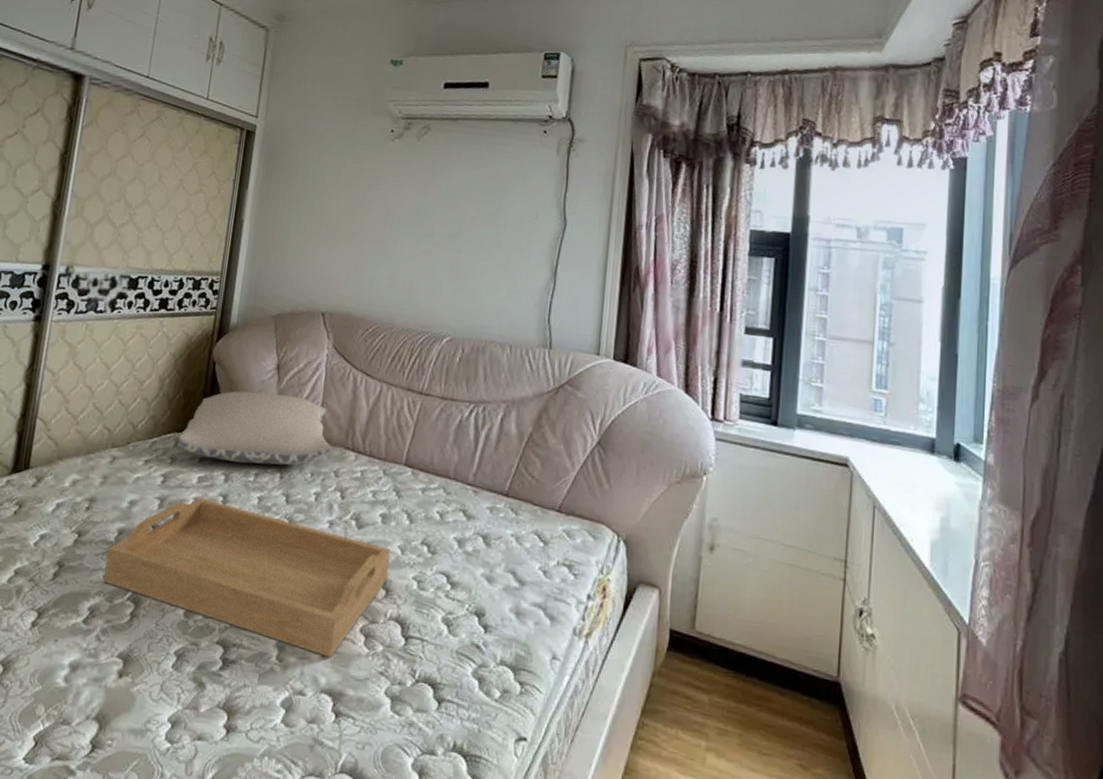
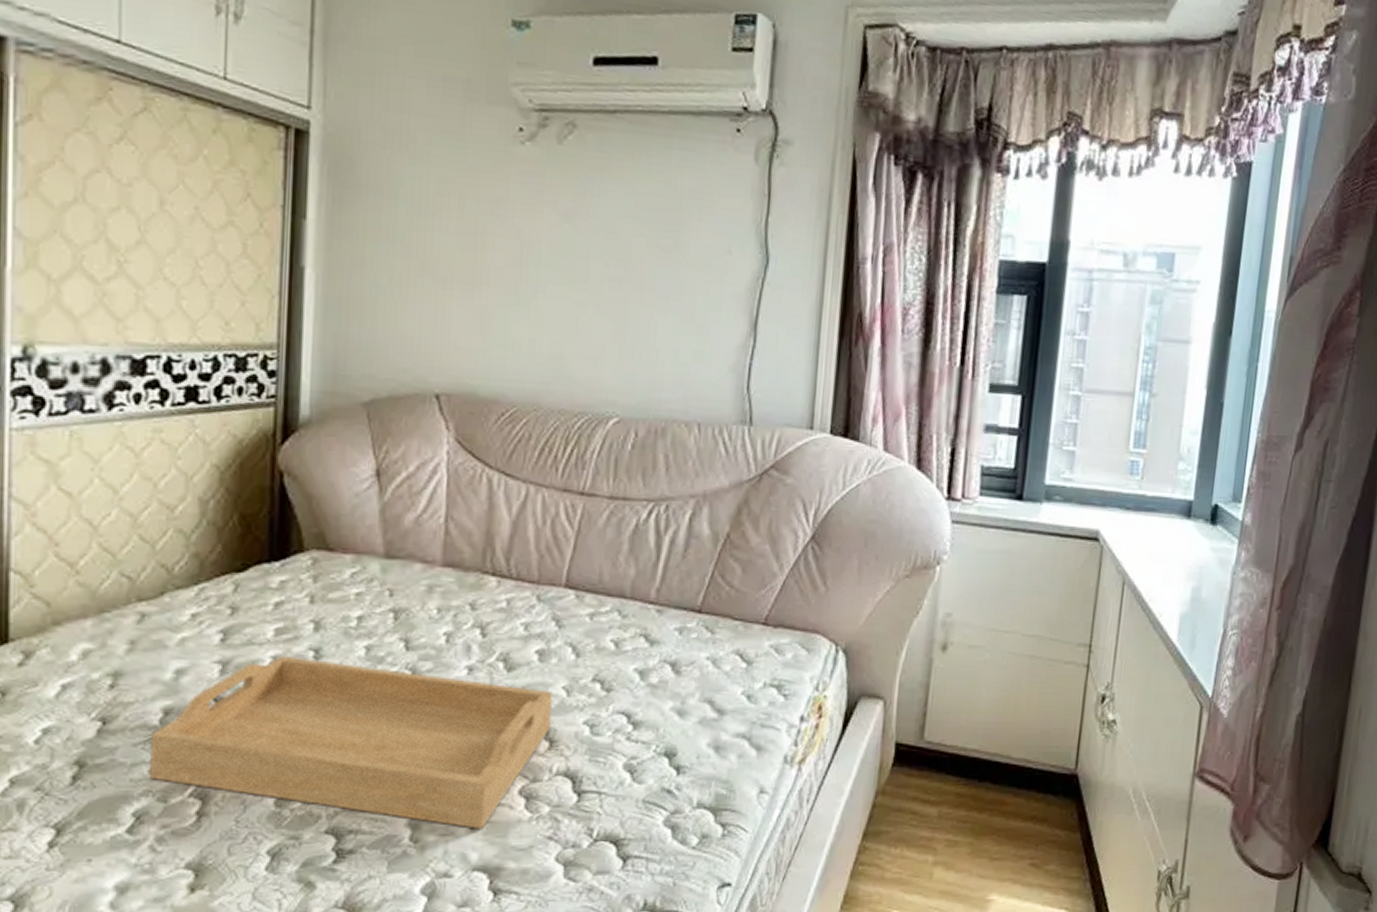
pillow: present [177,391,330,466] -> none [238,508,461,605]

